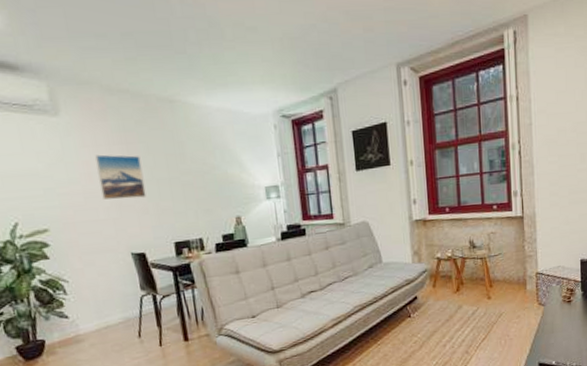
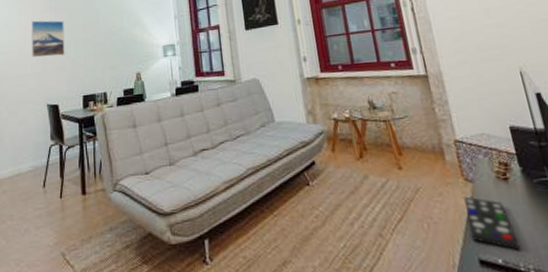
remote control: none [536,317,570,354] -> present [464,196,521,250]

